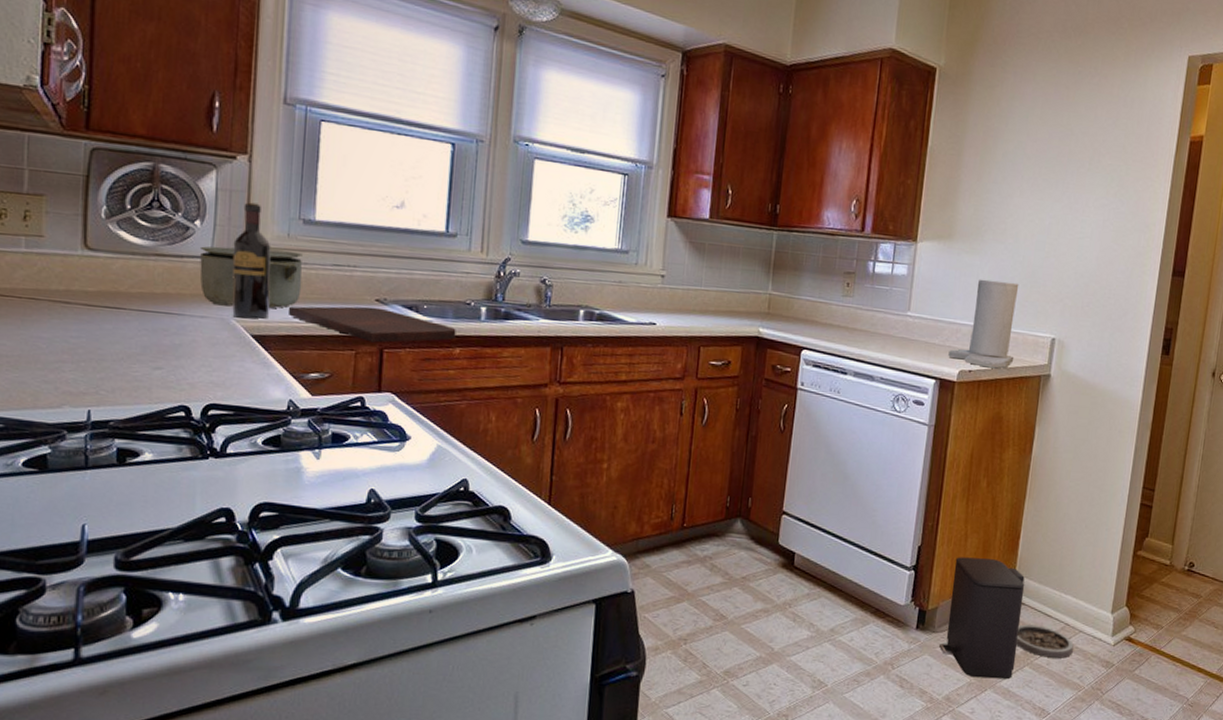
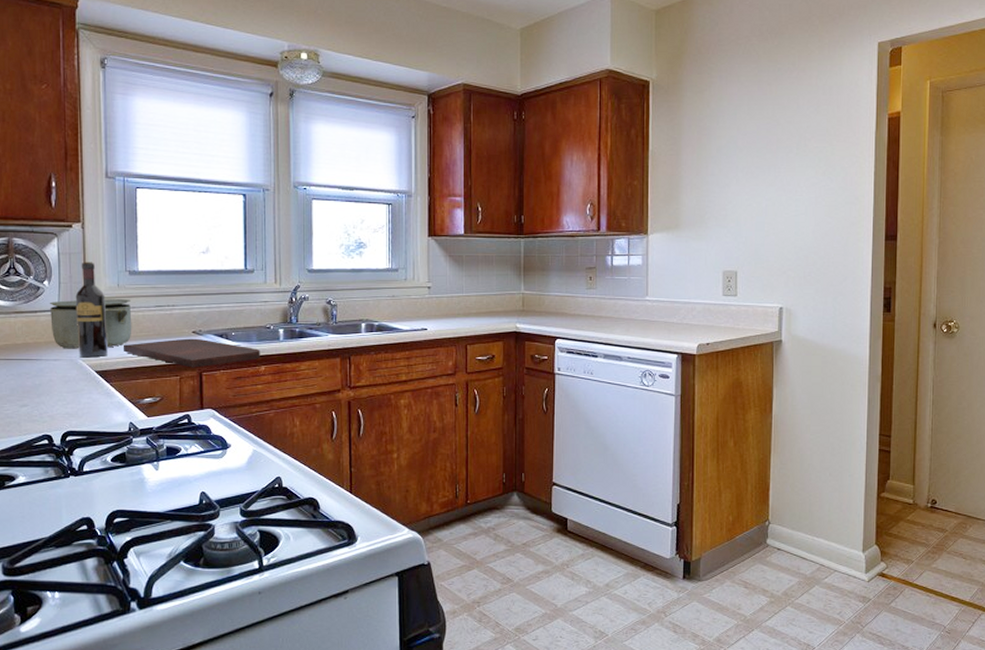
pedal bin: present [939,557,1025,679] -> none [706,511,779,620]
paper towel: present [948,279,1019,369] -> none [686,261,747,339]
pet bowl: present [1016,624,1074,658] -> none [777,568,830,597]

